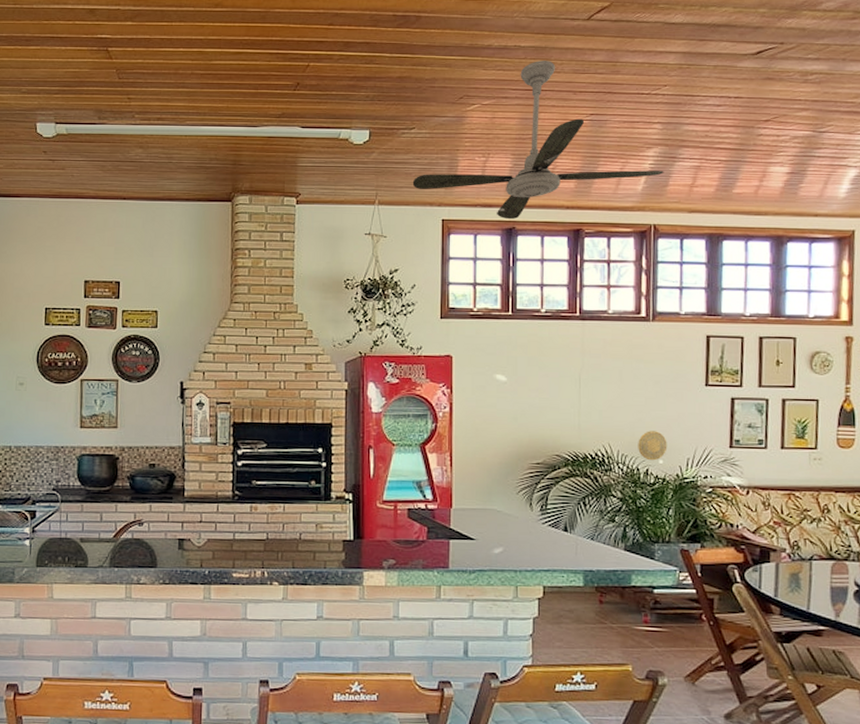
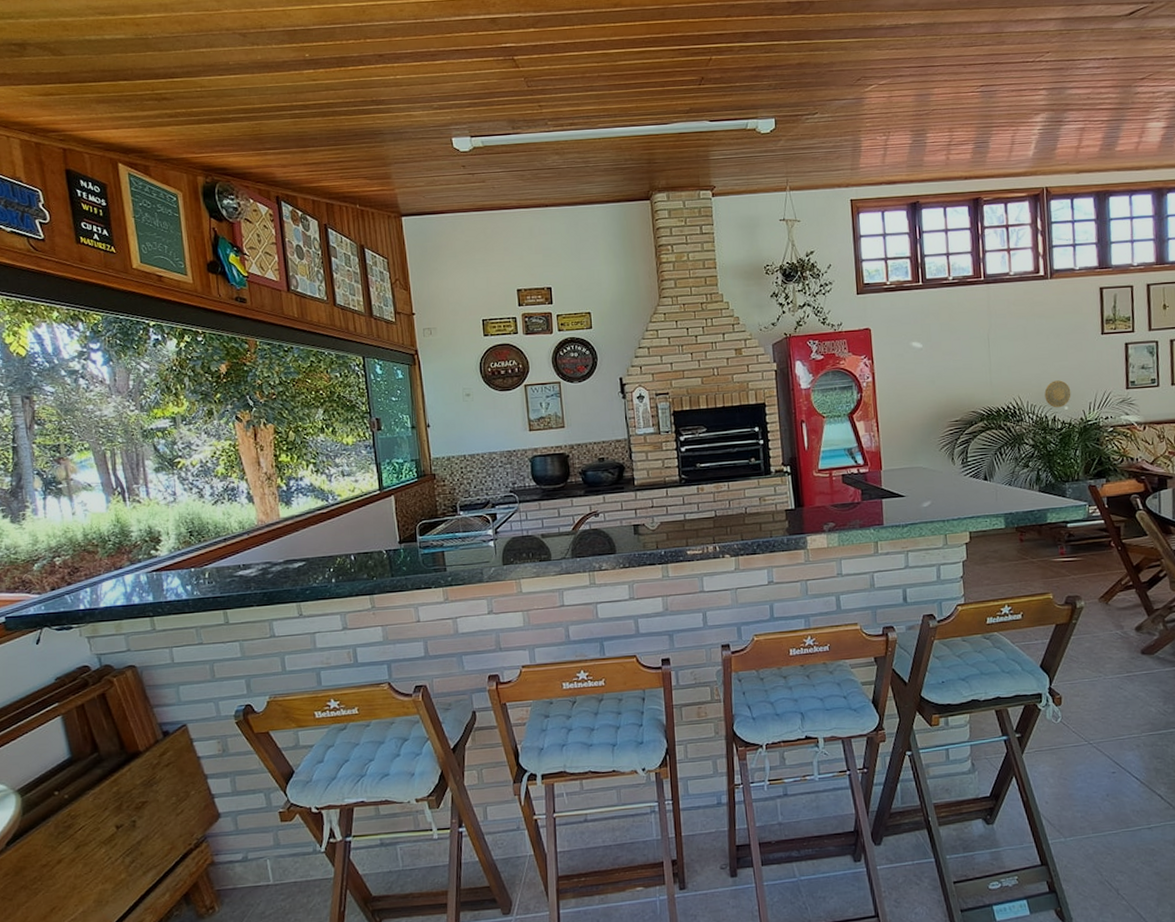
ceiling fan: present [412,60,664,220] -> none [820,35,1052,194]

